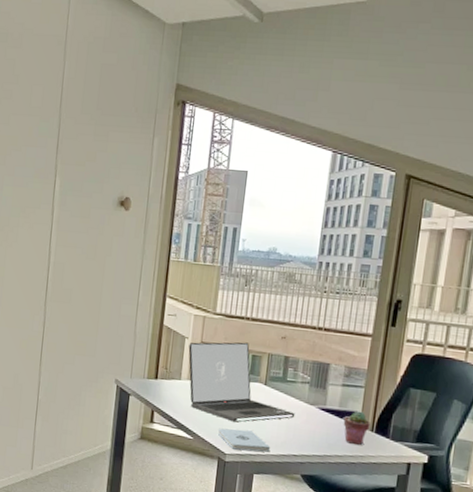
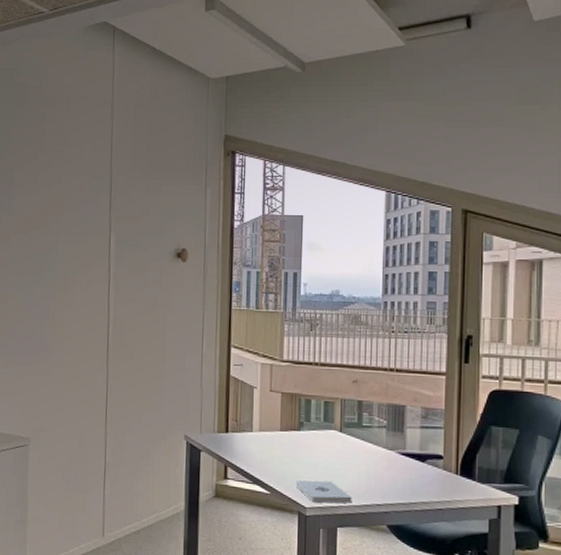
laptop: present [188,342,295,423] -> none [258,388,375,473]
potted succulent: present [343,411,370,445] -> none [426,453,454,489]

